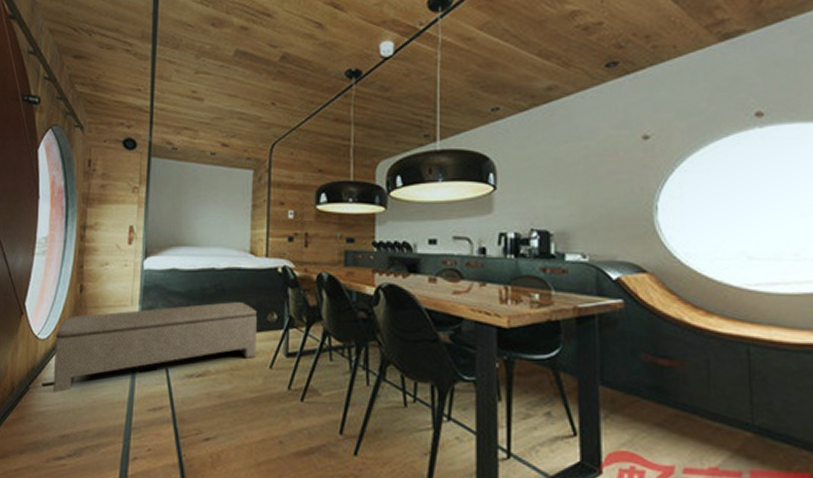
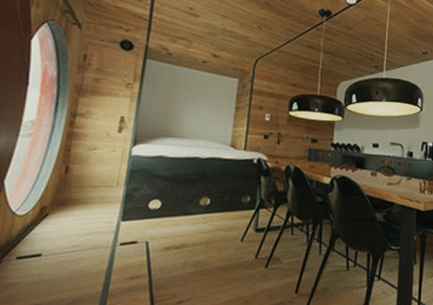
bench: present [52,302,258,393] -> none [27,186,234,266]

